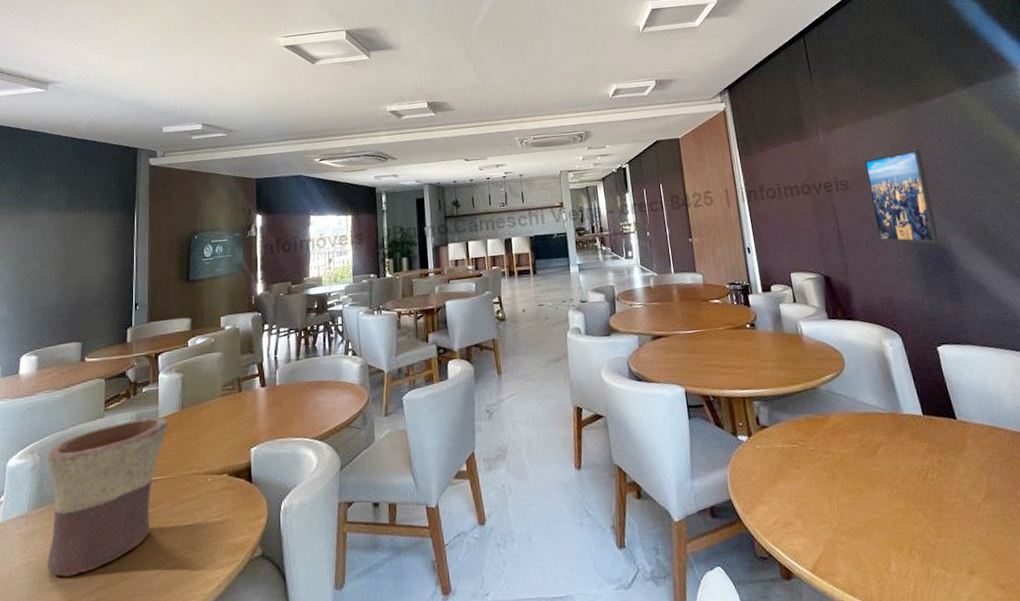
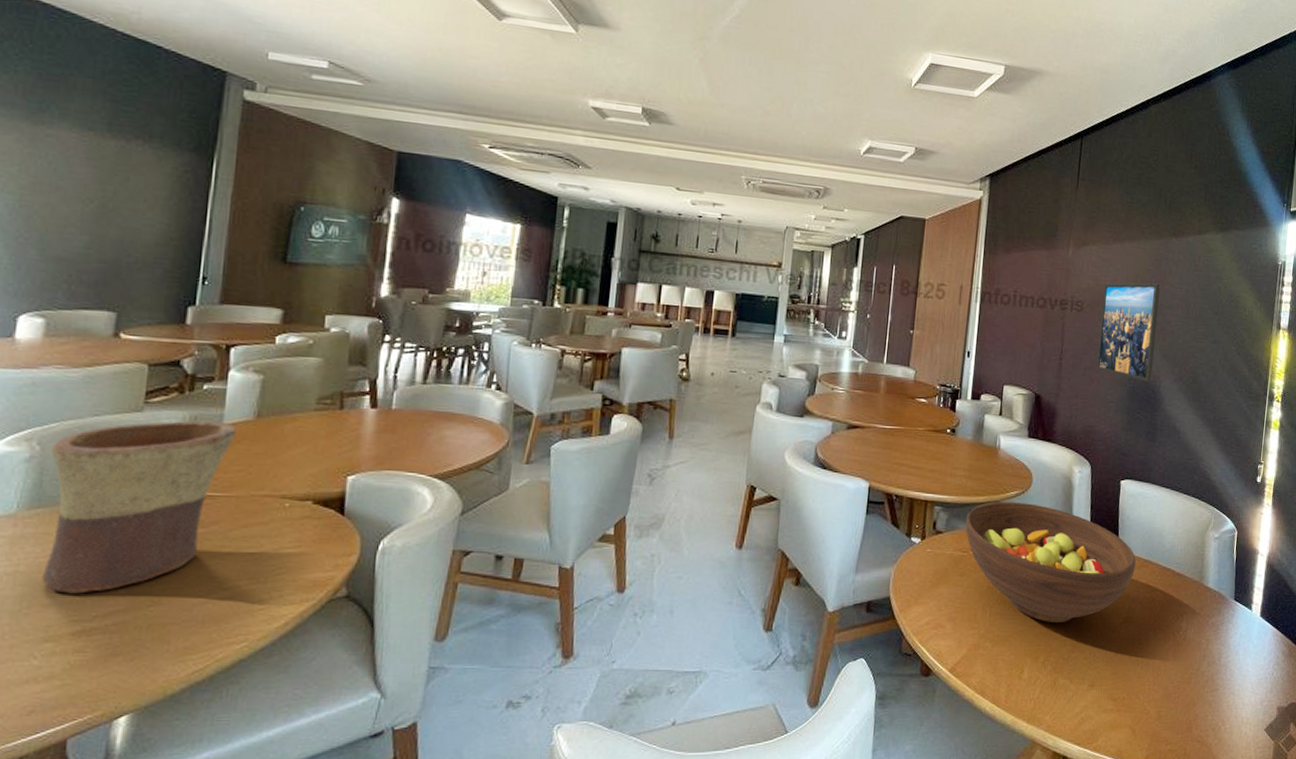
fruit bowl: none [787,384,982,508] -> present [965,501,1136,623]

